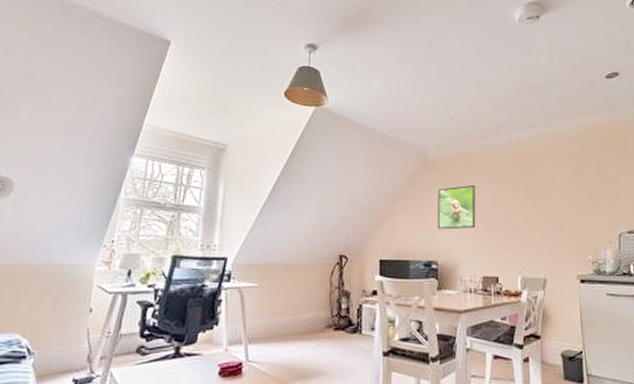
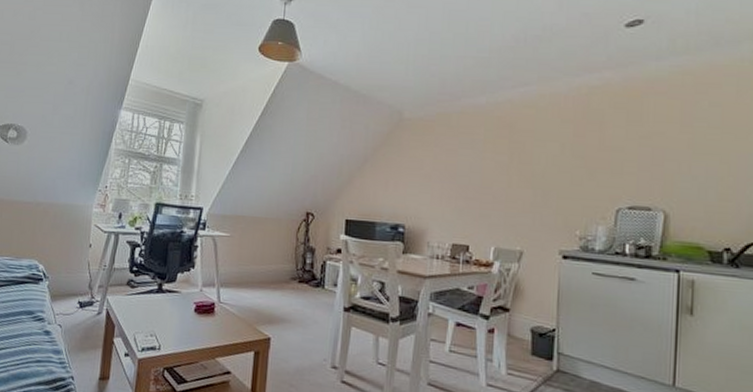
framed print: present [437,184,476,230] -> none [407,147,452,194]

